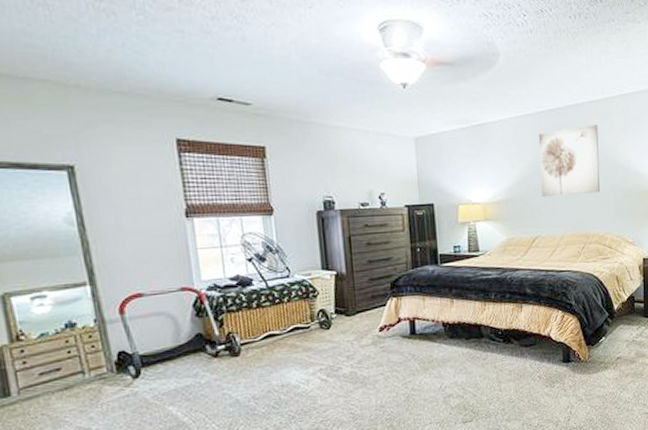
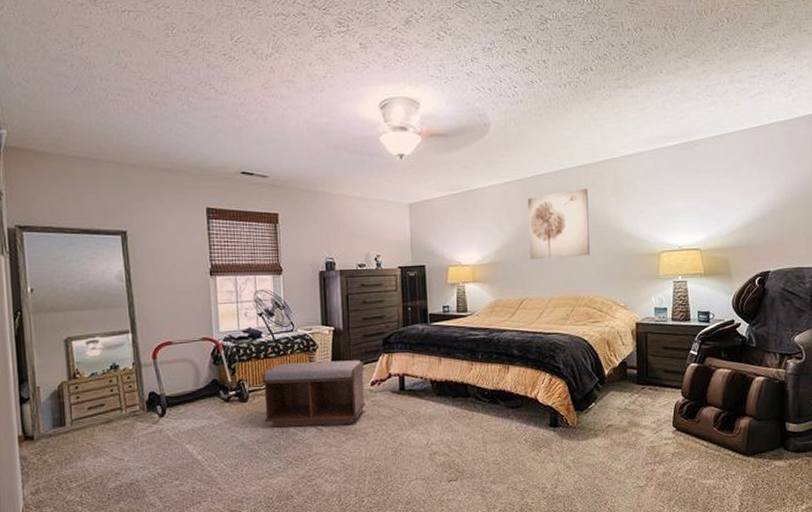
bench: none [255,305,375,382] -> present [262,360,366,428]

